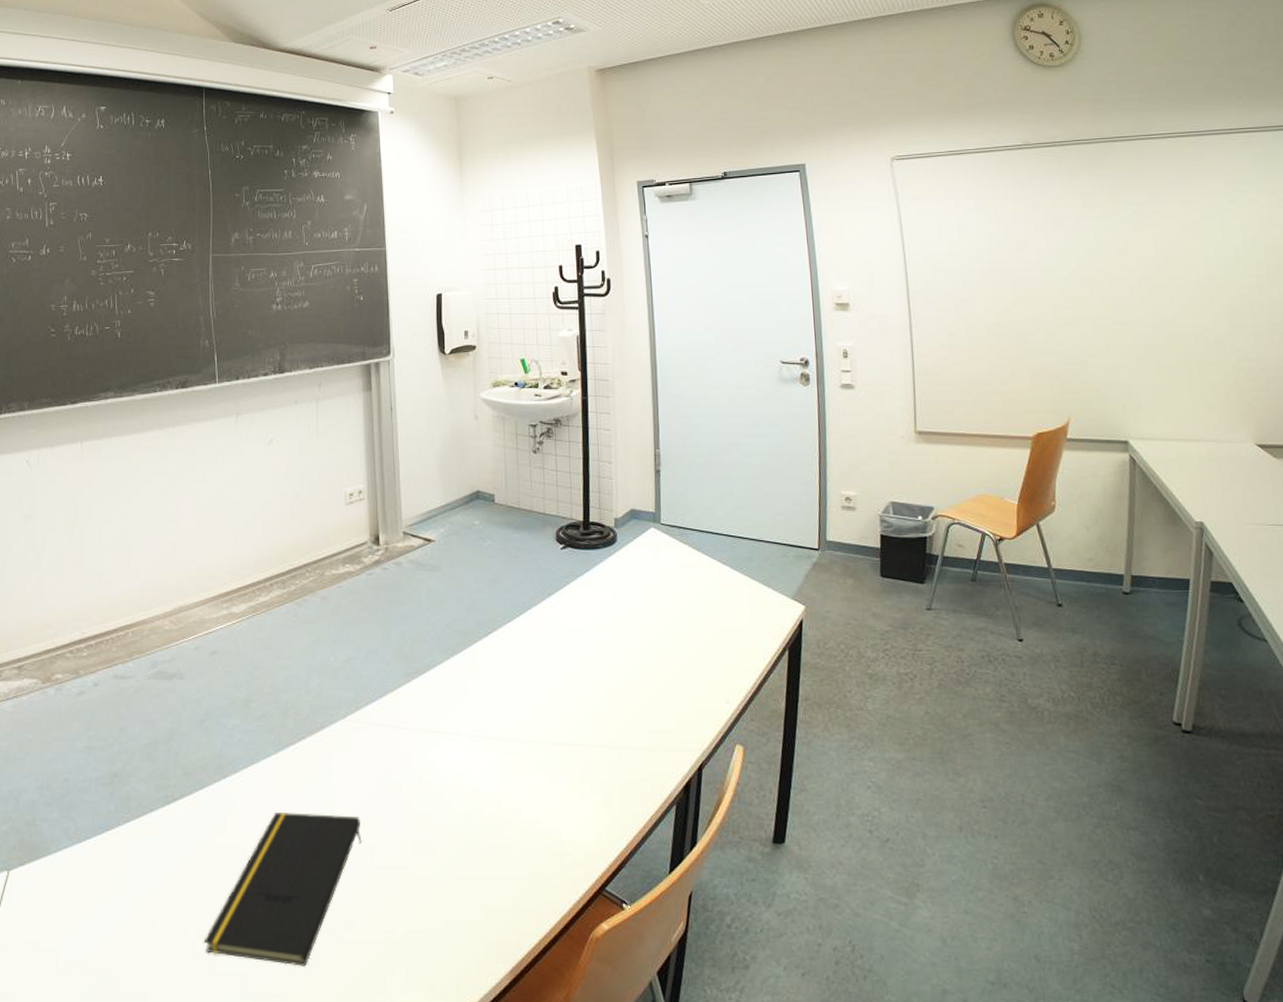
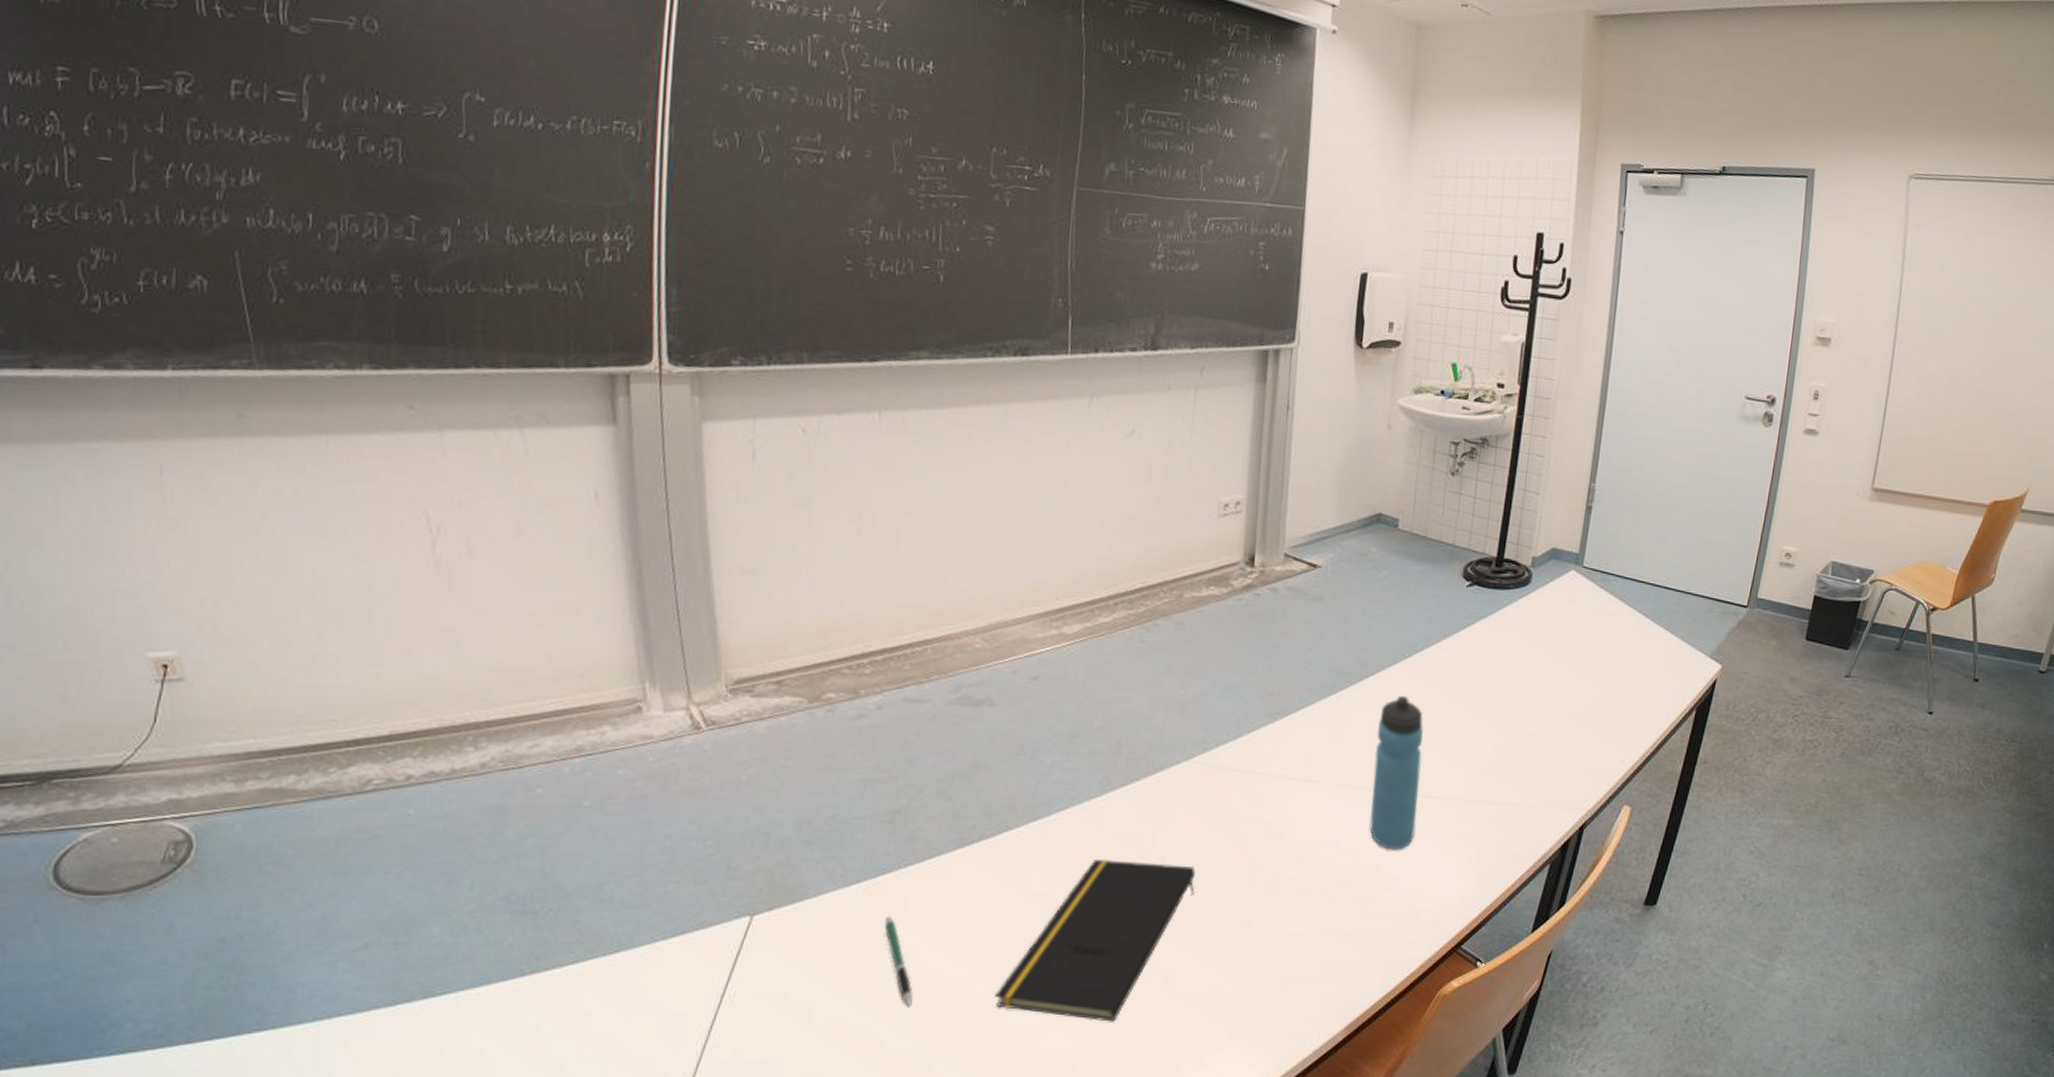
pen: none [111,868,137,953] -> present [884,916,913,1007]
water bottle: none [501,651,548,796] -> present [1369,696,1424,850]

